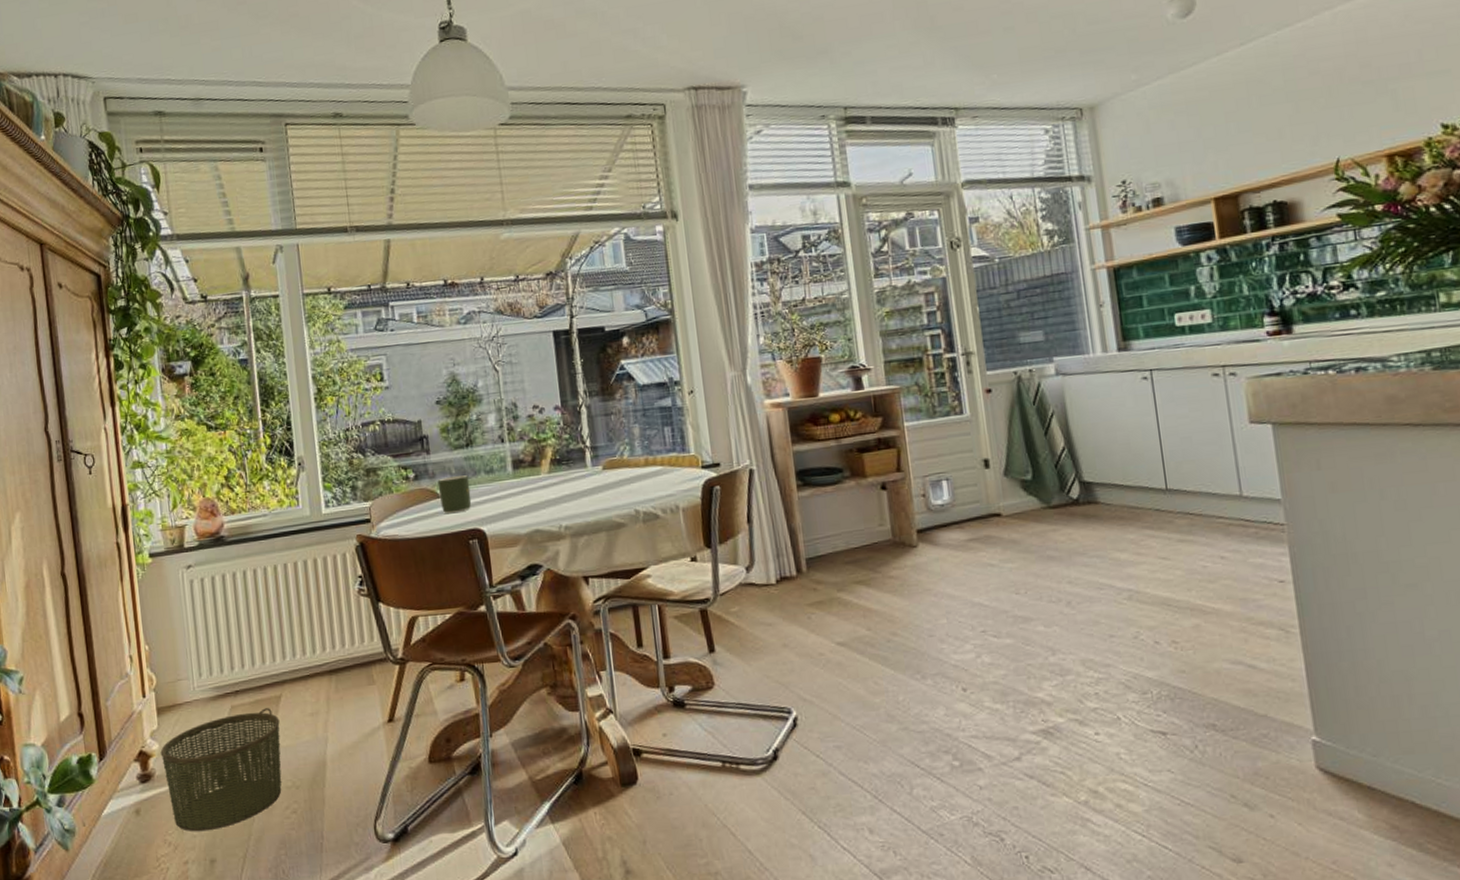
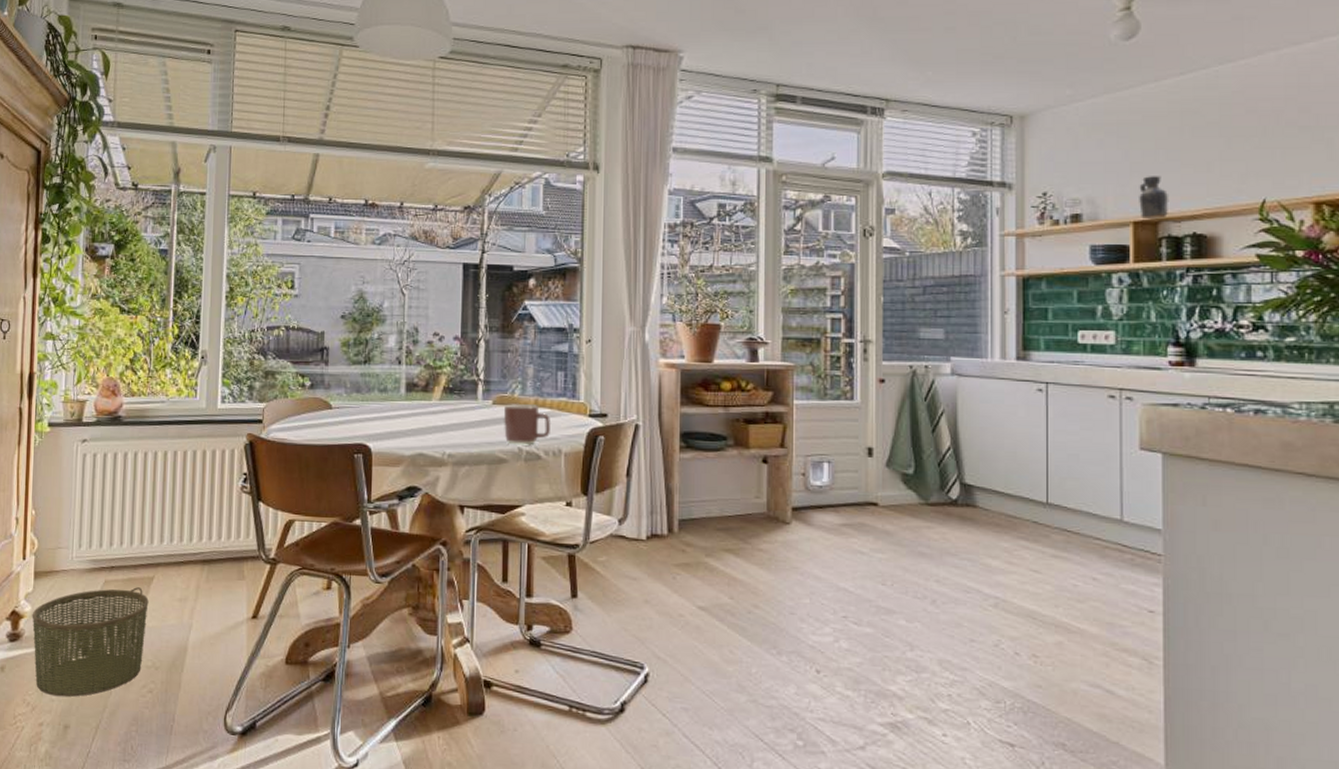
mug: present [437,475,472,514] -> none [331,390,363,426]
mug: none [615,464,665,508] -> present [503,403,552,445]
ceramic jug: none [1215,149,1247,195] -> present [1139,176,1168,220]

